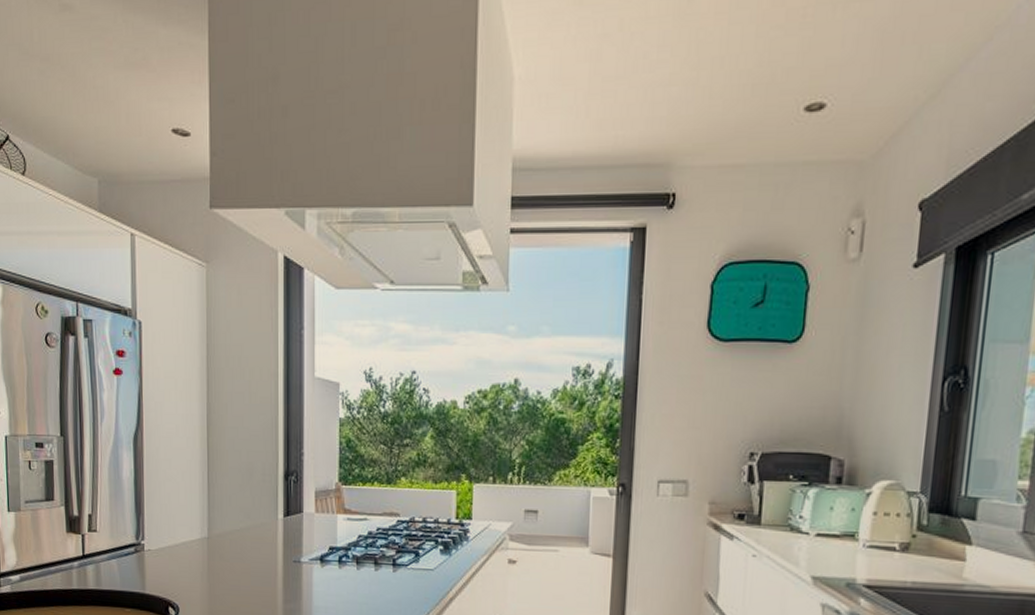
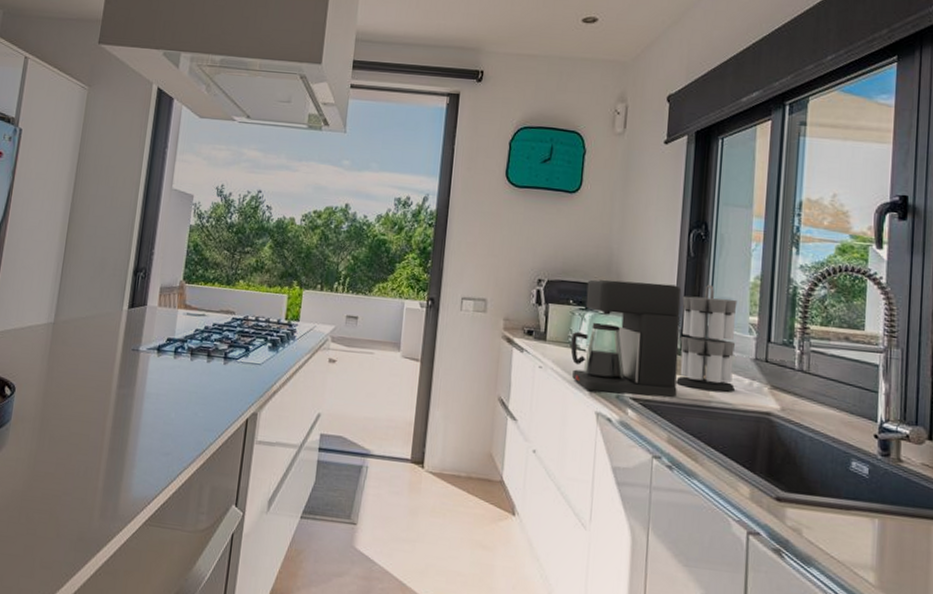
coffee maker: none [790,447,931,583] -> present [570,279,682,398]
spice rack: none [921,444,1003,574] -> present [676,284,738,392]

